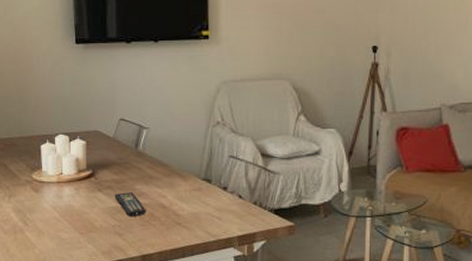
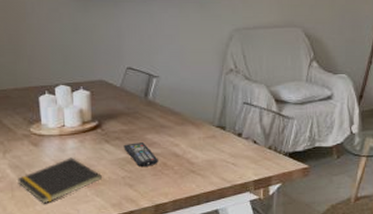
notepad: none [19,204,94,248] -> present [16,157,102,204]

